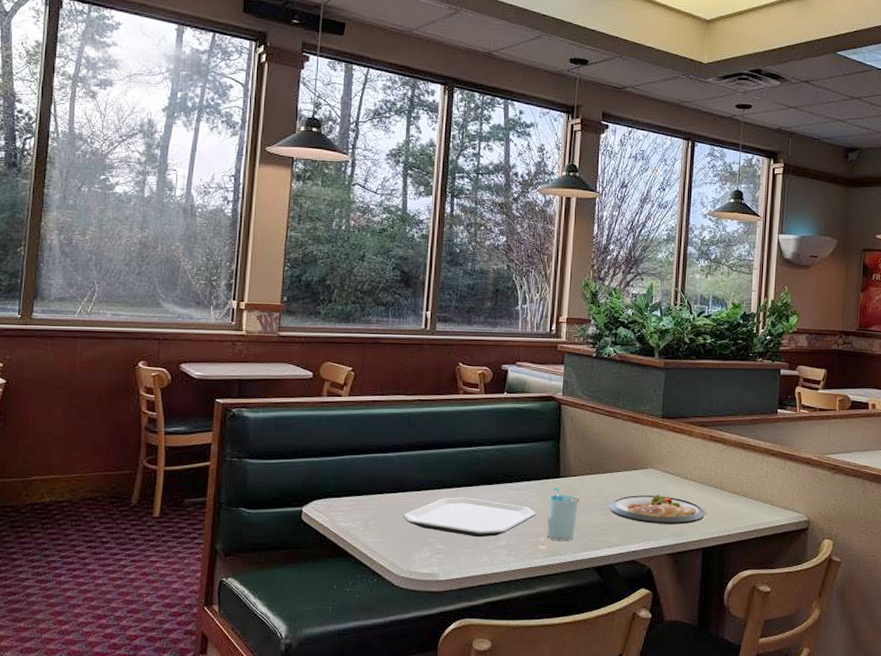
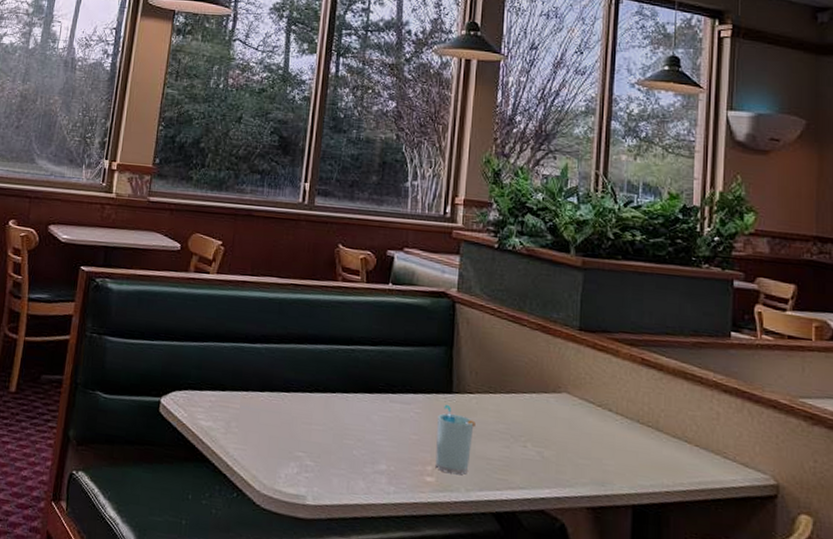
plate: present [403,497,536,538] -> none [269,403,423,458]
dish: present [609,494,706,525] -> none [512,425,637,471]

